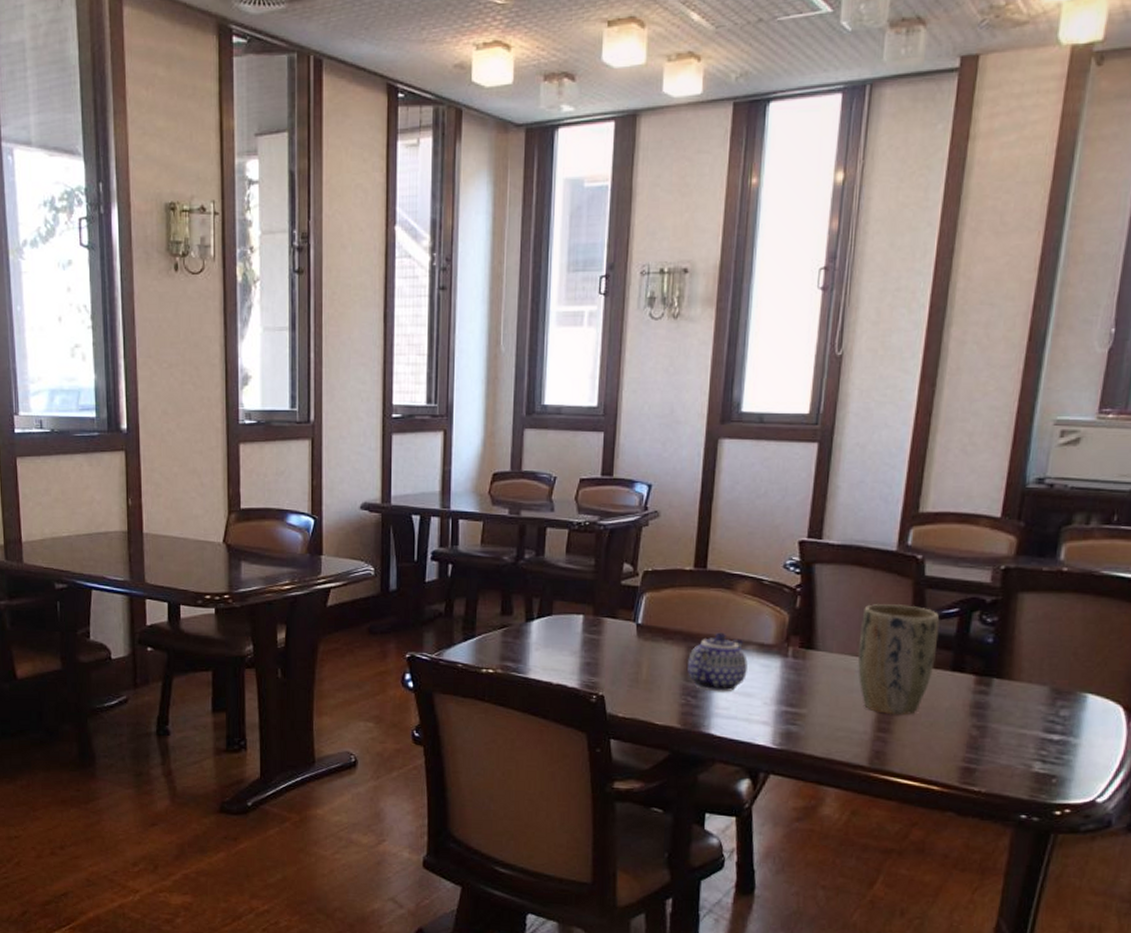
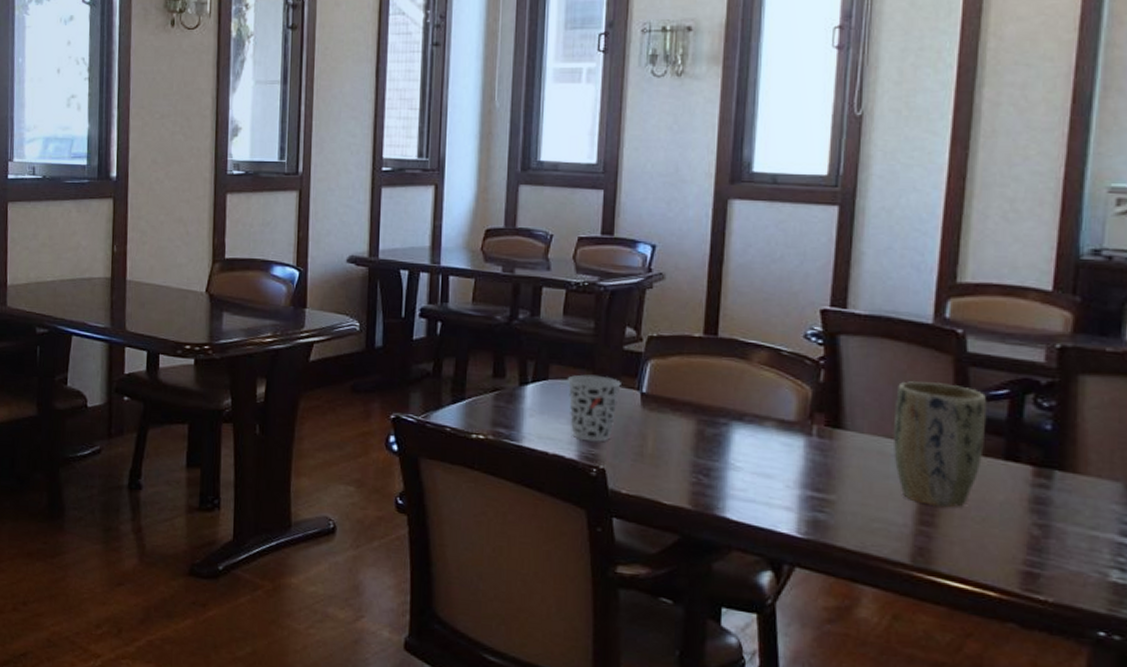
cup: none [569,609,619,671] -> present [567,374,621,442]
teapot: present [687,632,748,692] -> none [698,405,766,472]

